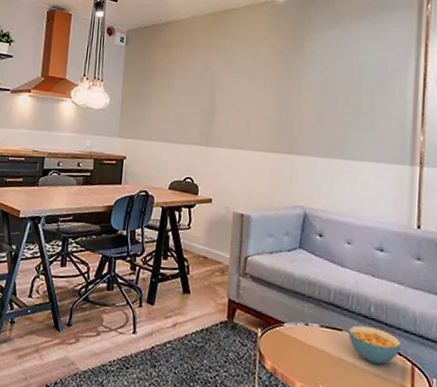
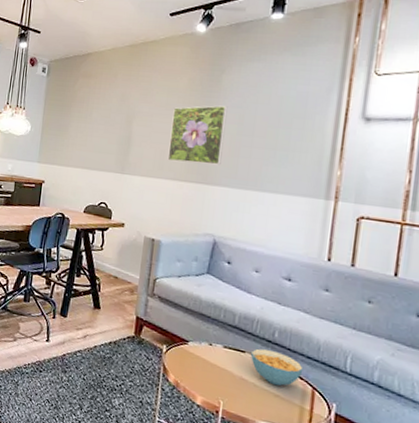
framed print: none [253,73,311,134] -> present [167,105,228,165]

